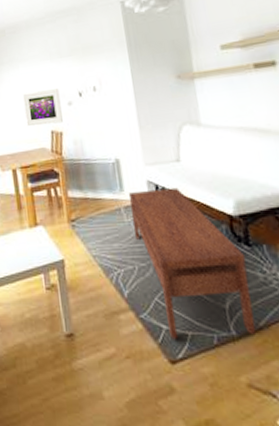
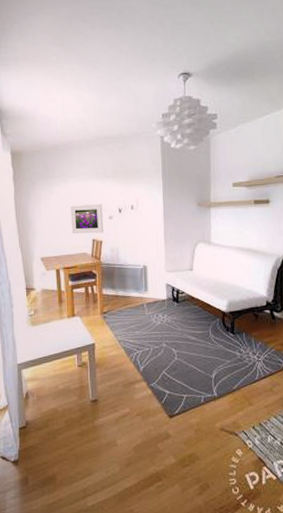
coffee table: present [128,187,257,340] -> none [151,290,231,401]

